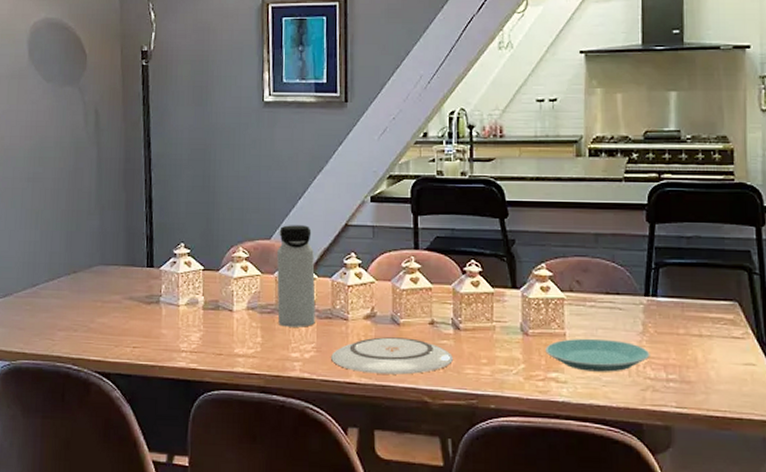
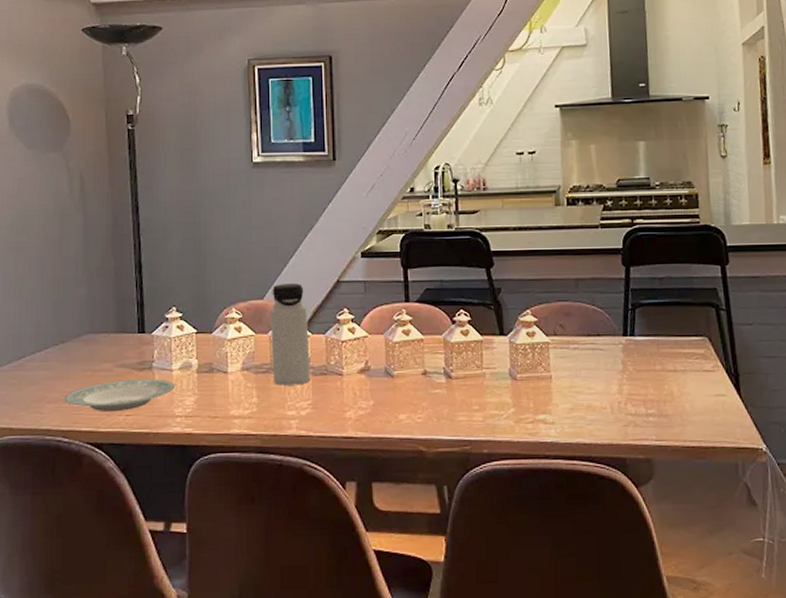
plate: none [75,312,182,344] -> present [64,379,175,413]
plate: present [331,337,453,375] -> none [327,389,446,427]
plate: present [545,338,650,372] -> none [533,379,630,411]

